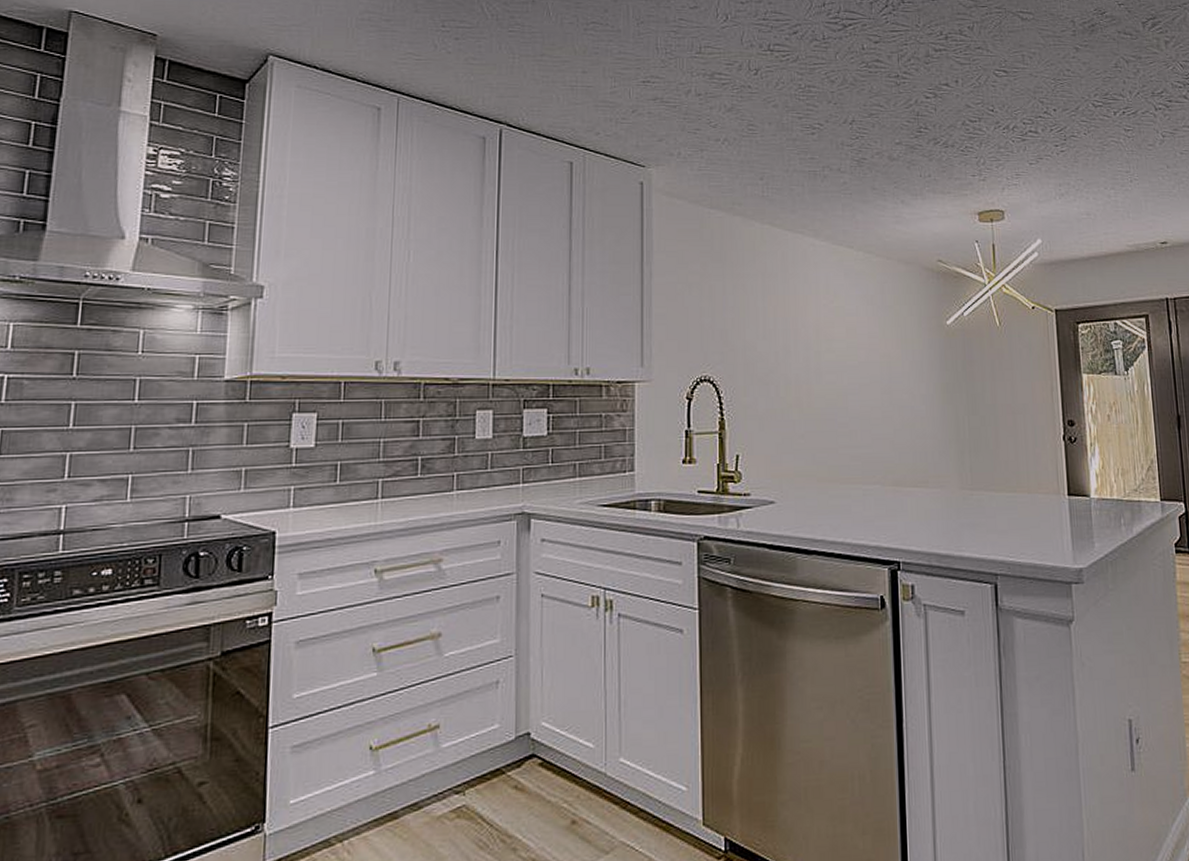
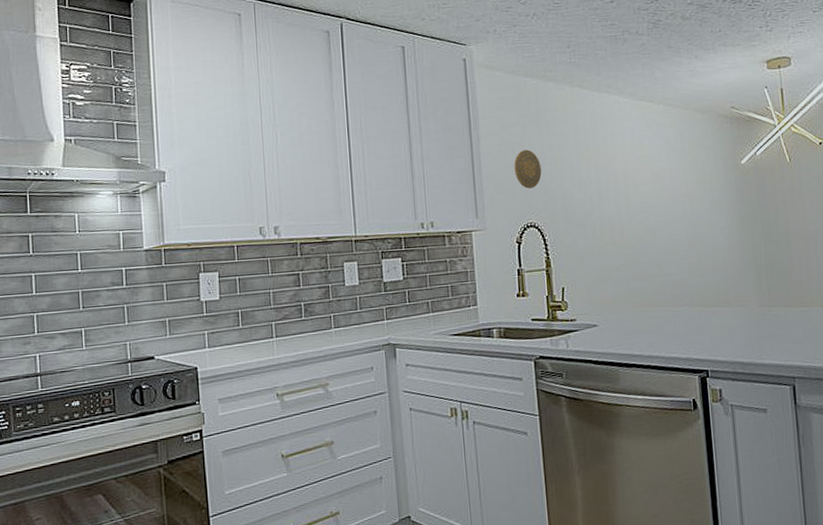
decorative plate: none [690,291,721,336] -> present [514,149,542,189]

